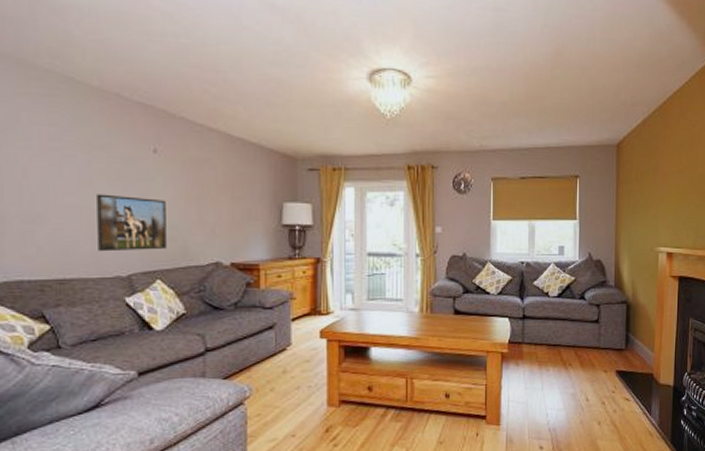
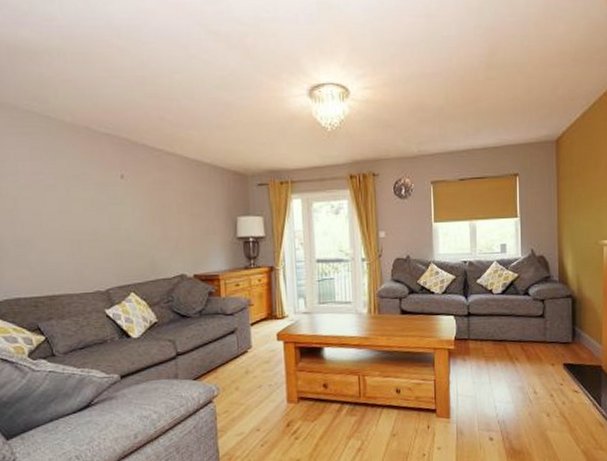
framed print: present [97,194,167,252] -> none [75,218,137,270]

